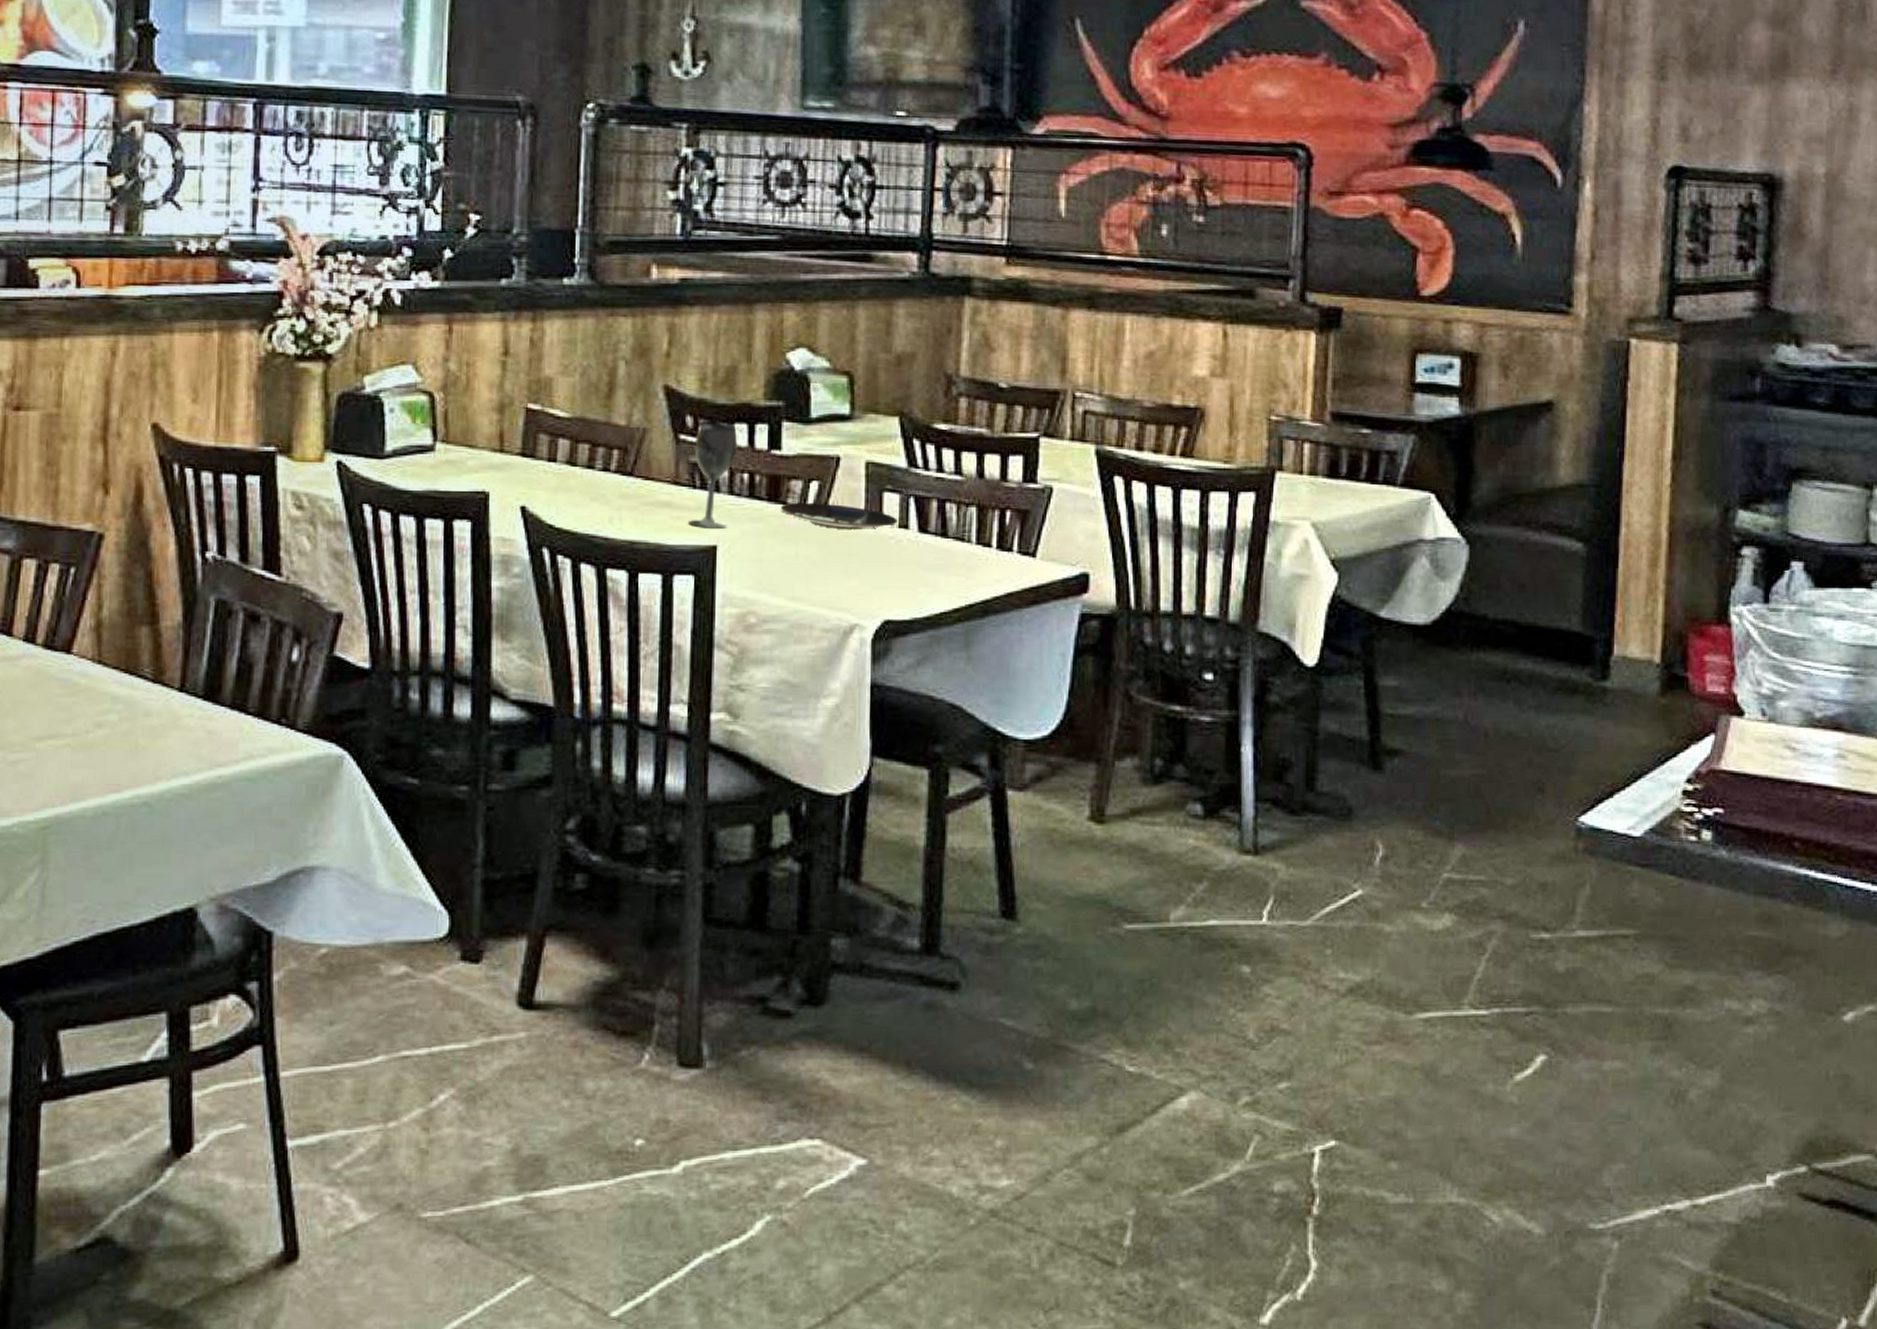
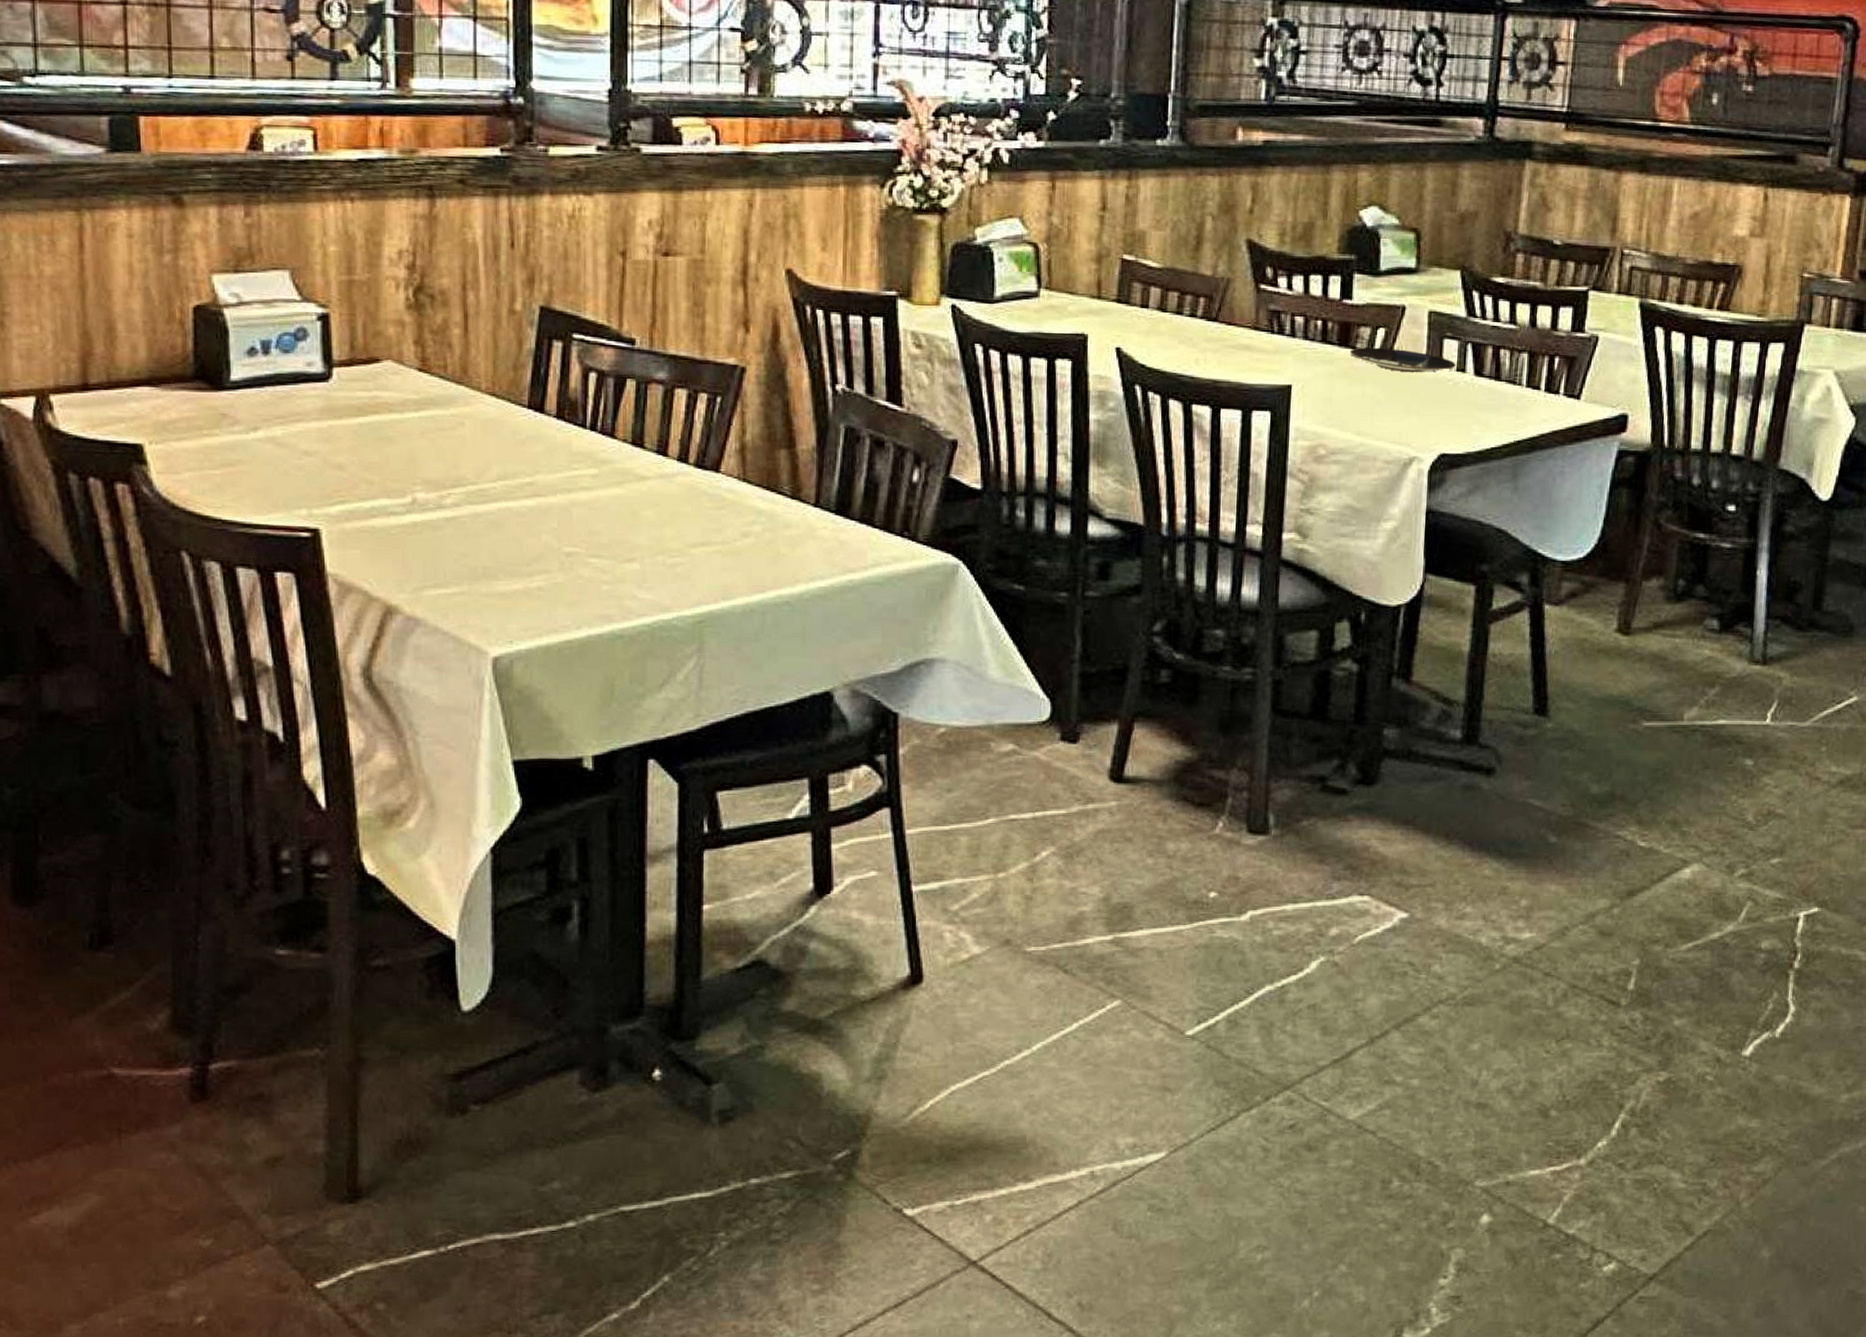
wine glass: present [689,421,738,530] -> none [1267,272,1313,371]

